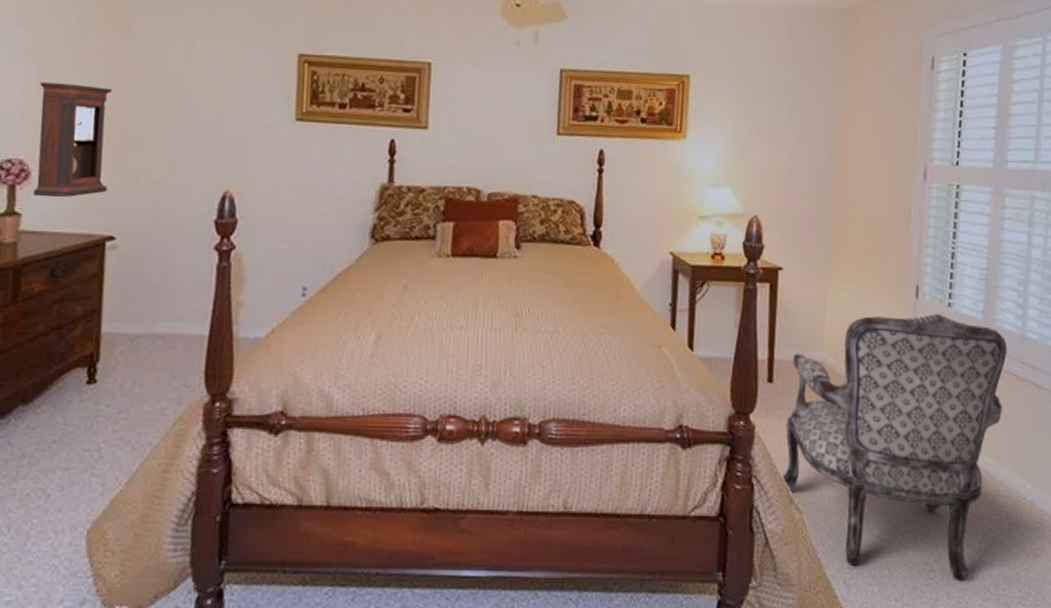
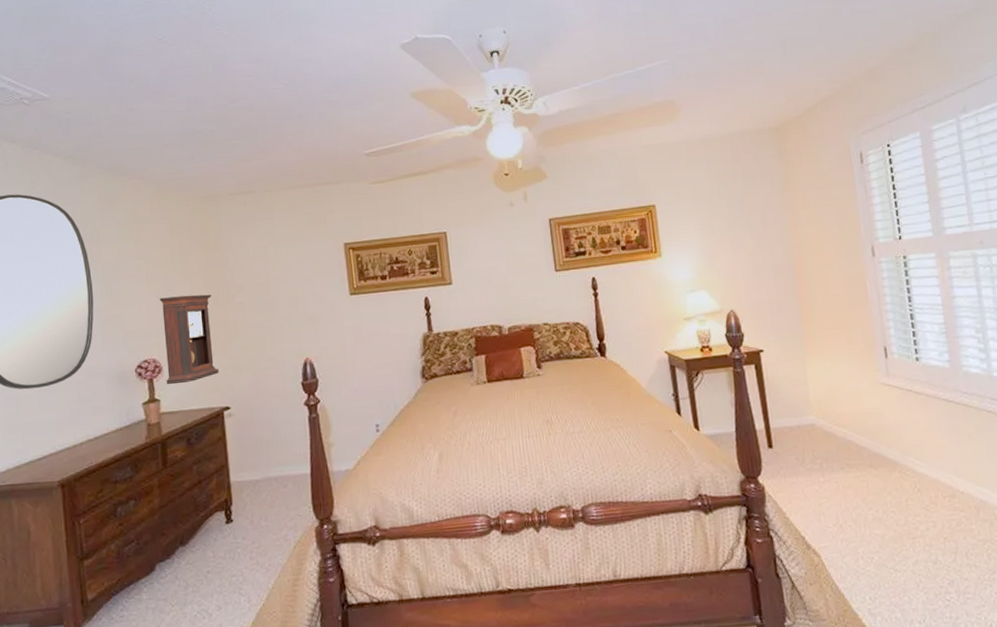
armchair: present [782,314,1008,582] -> none [786,368,985,600]

